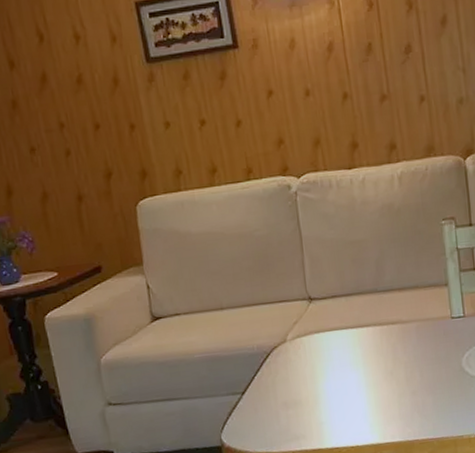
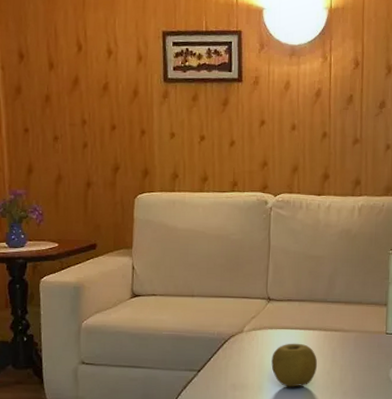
apple: none [323,344,378,397] -> present [271,343,317,387]

